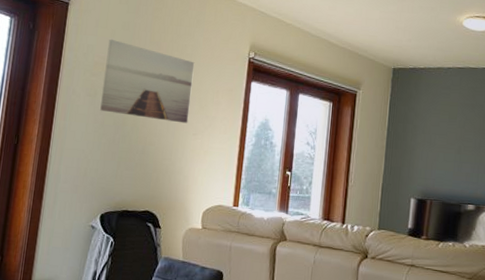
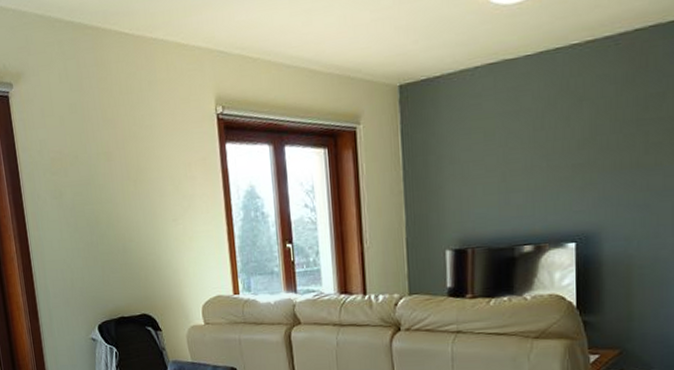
wall art: present [100,39,195,124] -> none [59,127,165,213]

